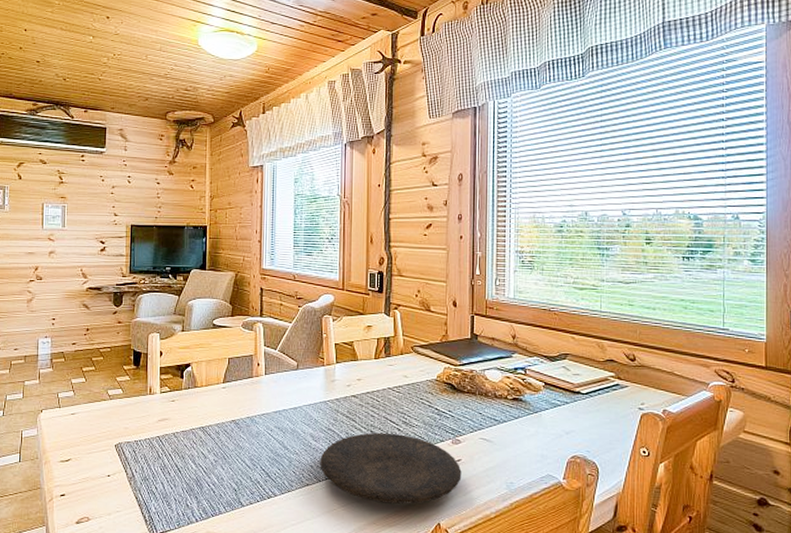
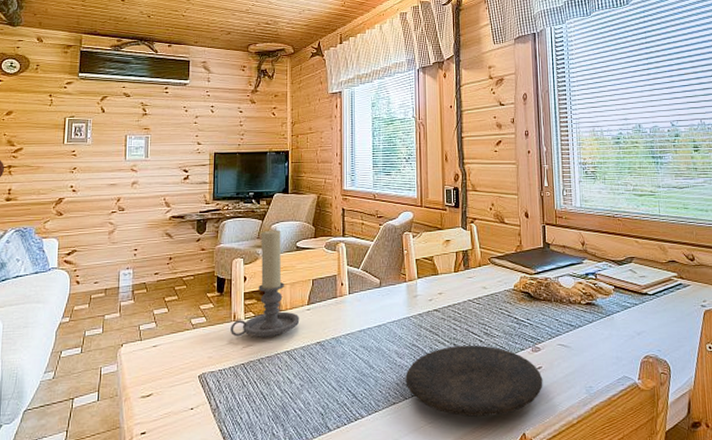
candle holder: none [146,306,215,412] -> present [231,230,300,337]

